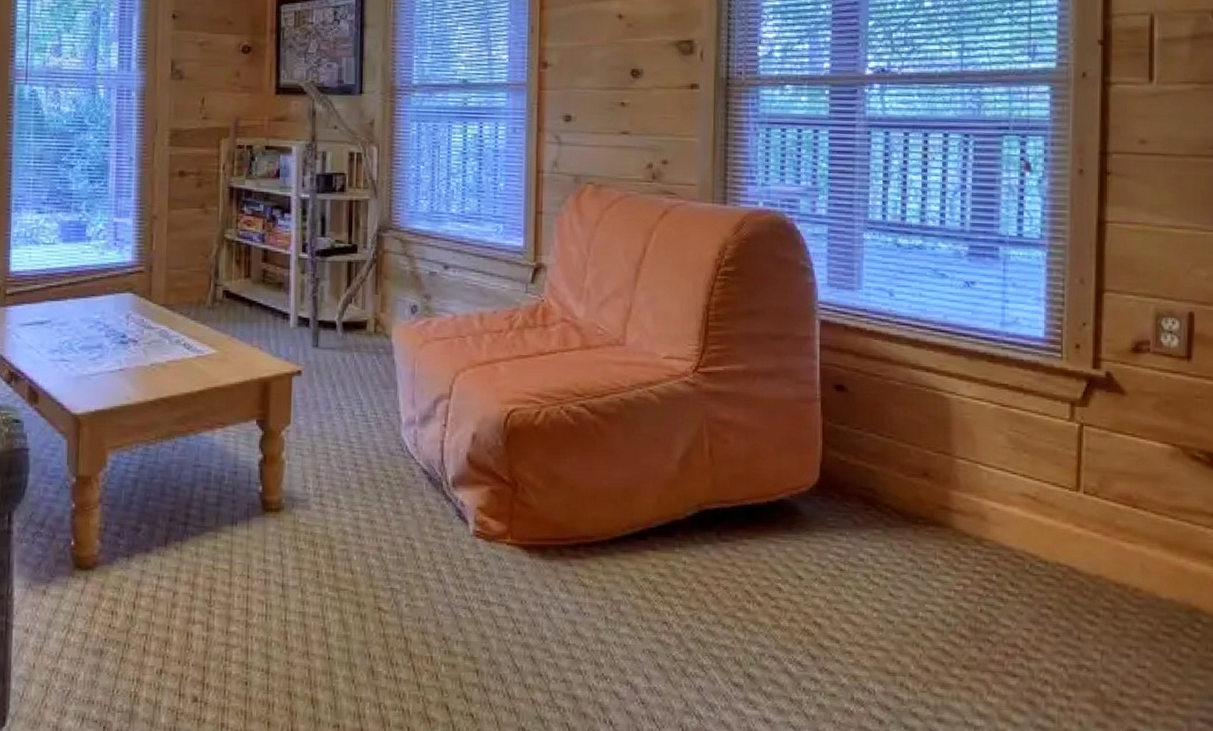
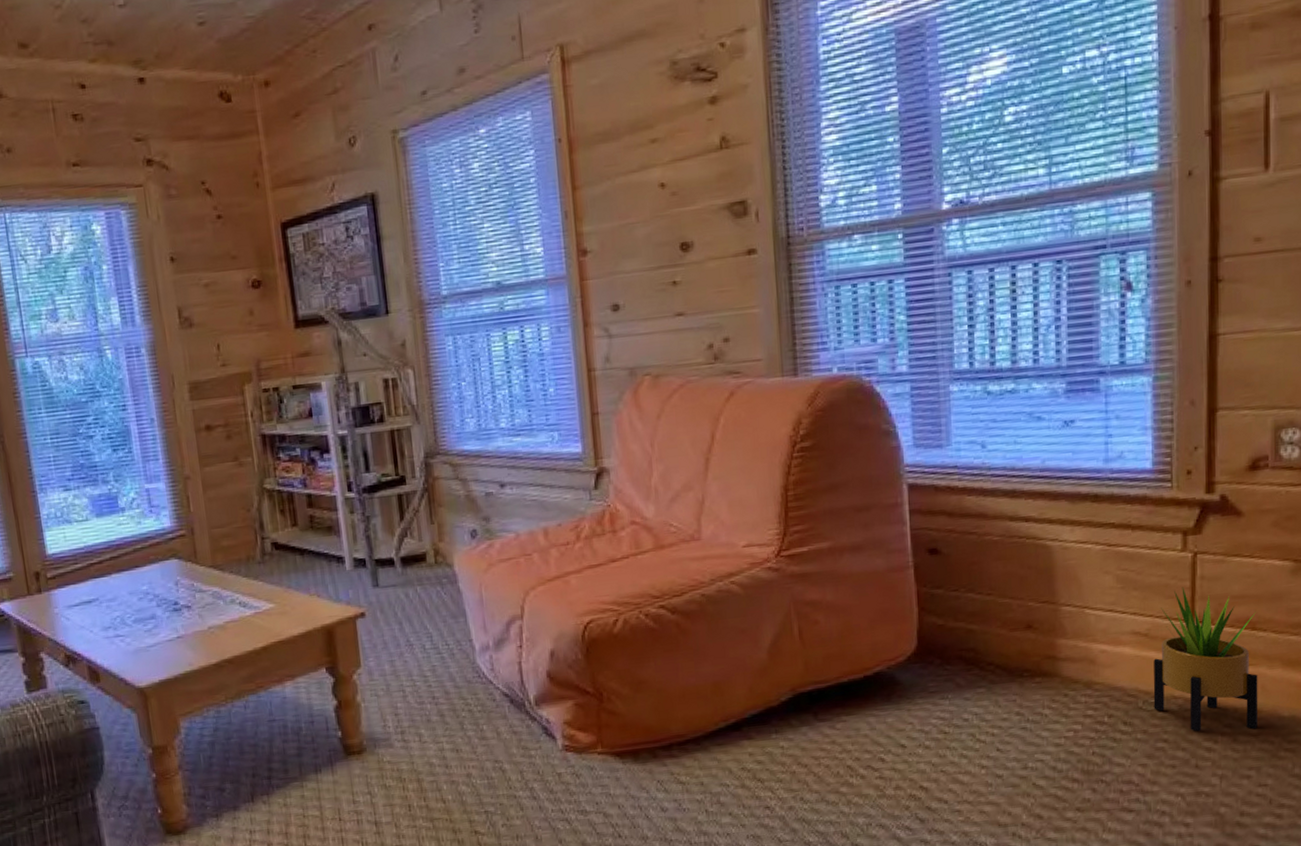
potted plant: none [1040,456,1138,608] -> present [1153,587,1258,732]

